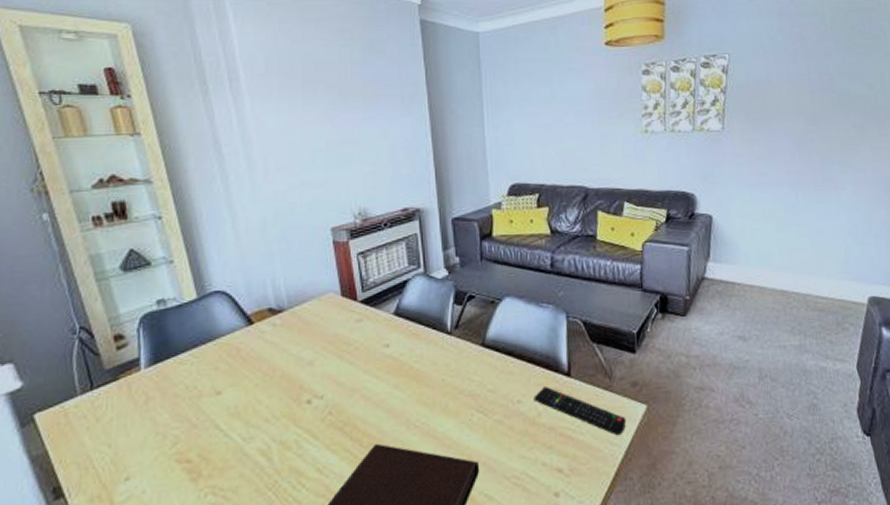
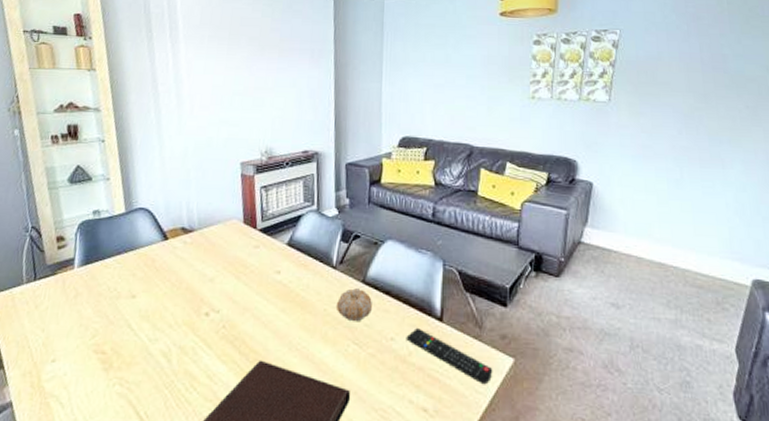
fruit: none [454,352,494,389] -> present [336,288,372,322]

